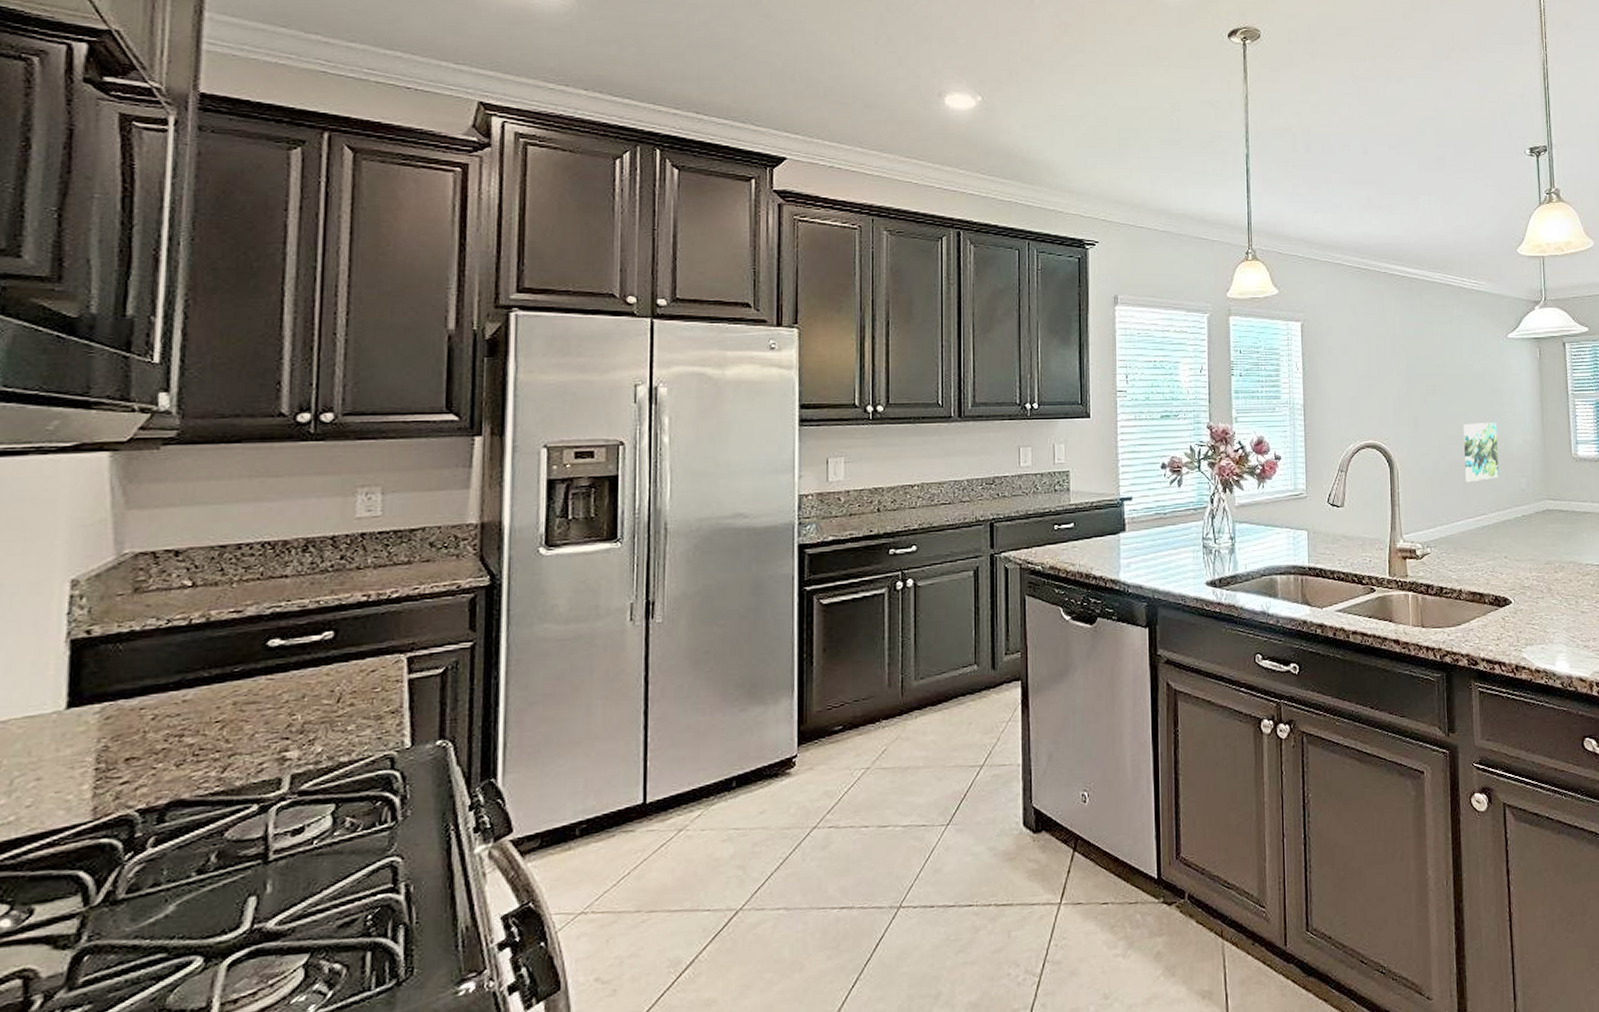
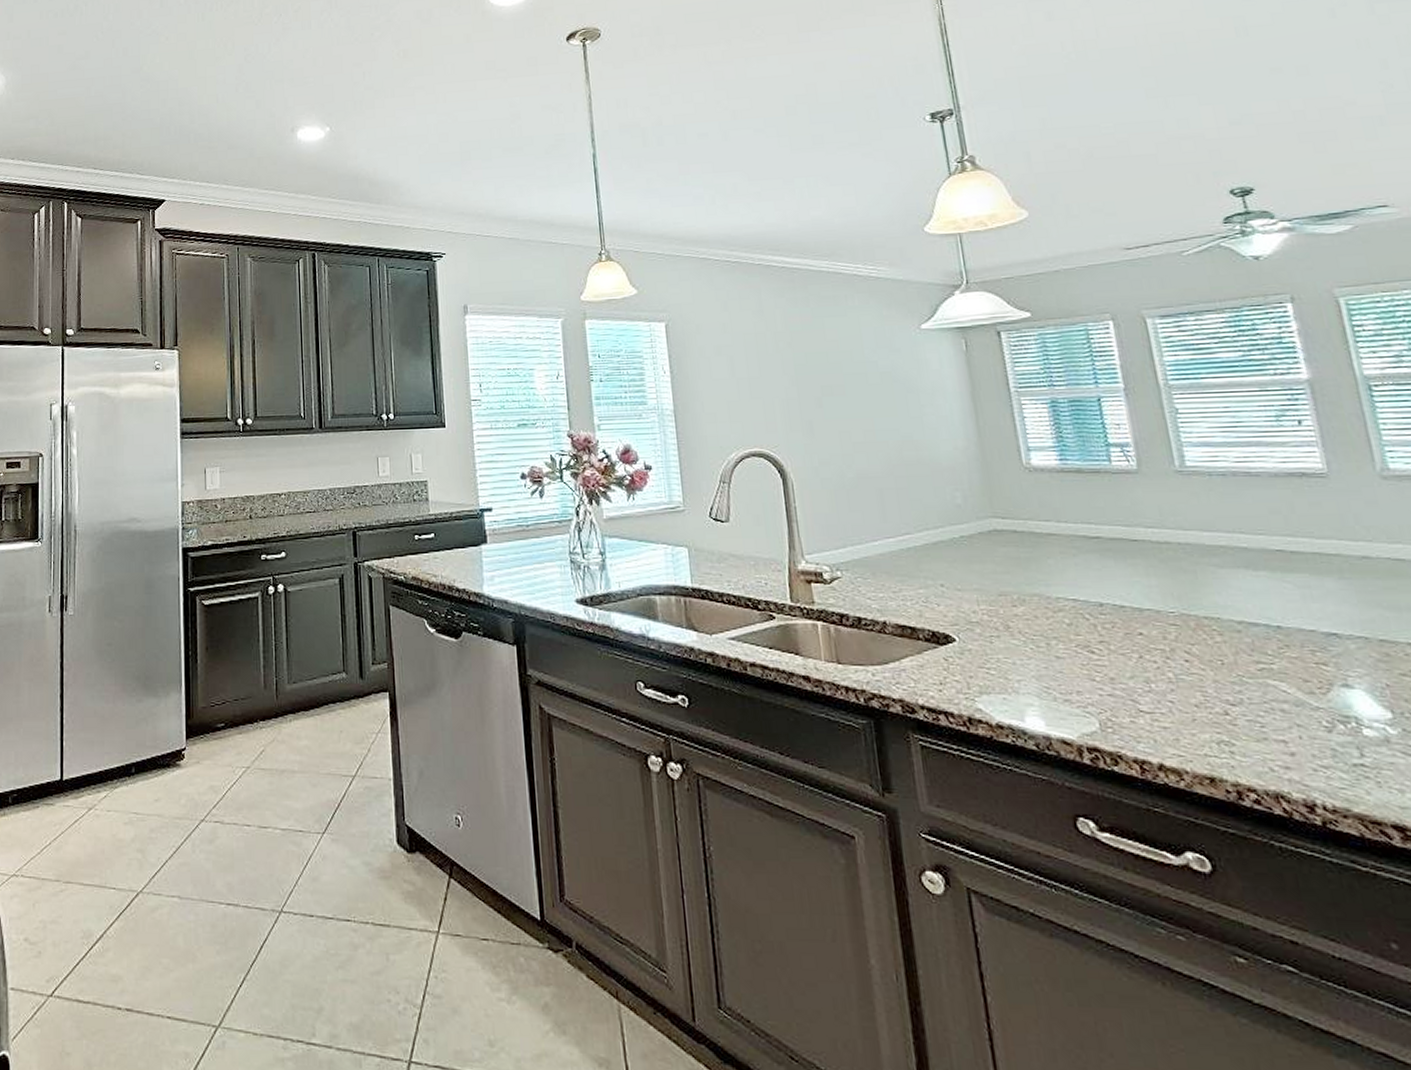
wall art: present [1464,422,1499,483] -> none [872,427,924,497]

